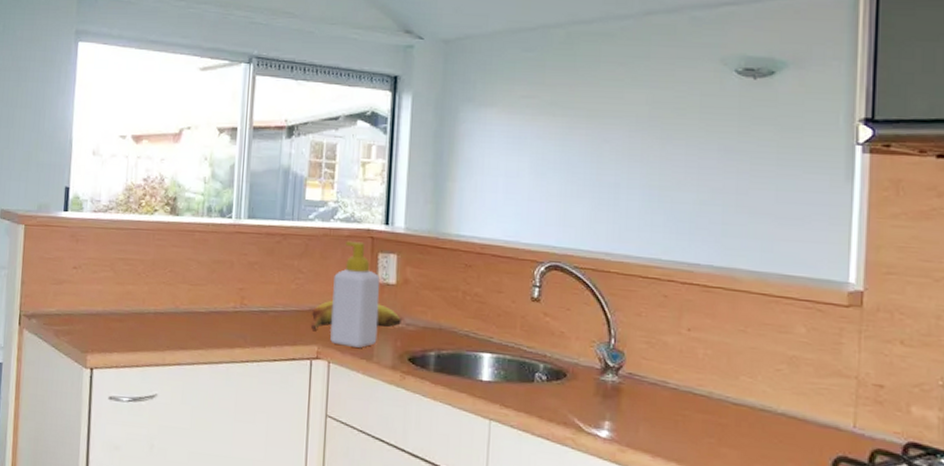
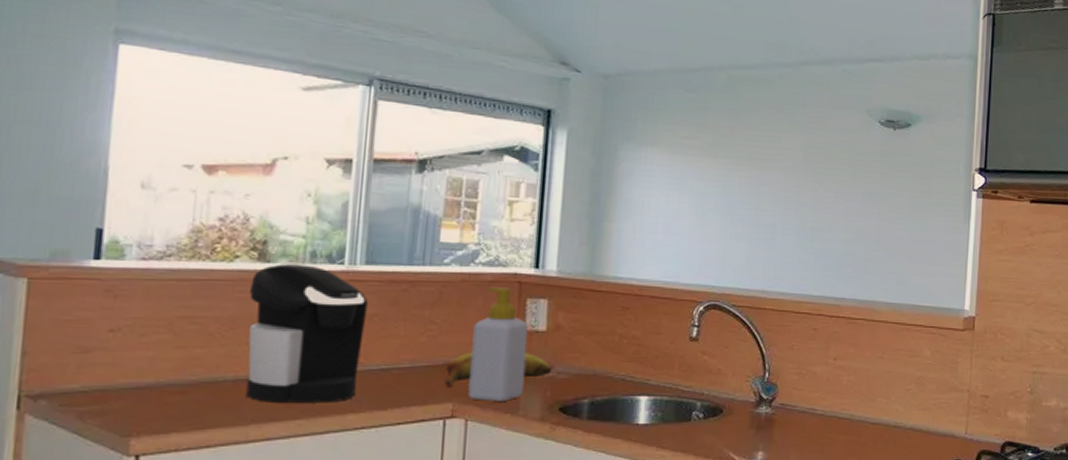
coffee maker: none [163,217,250,337] -> present [246,264,368,403]

